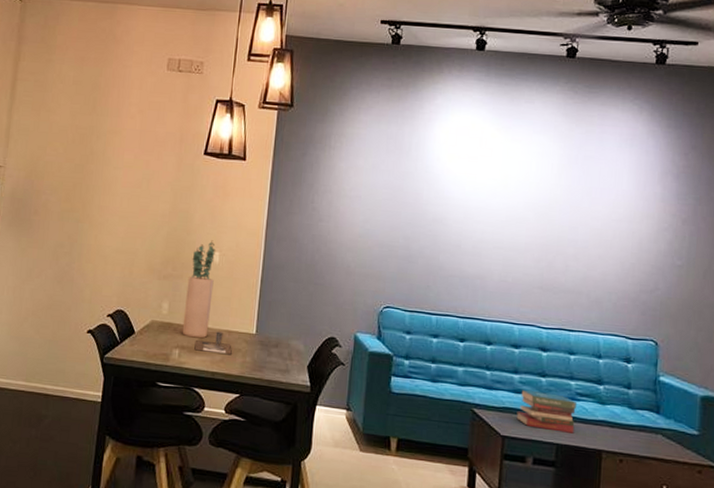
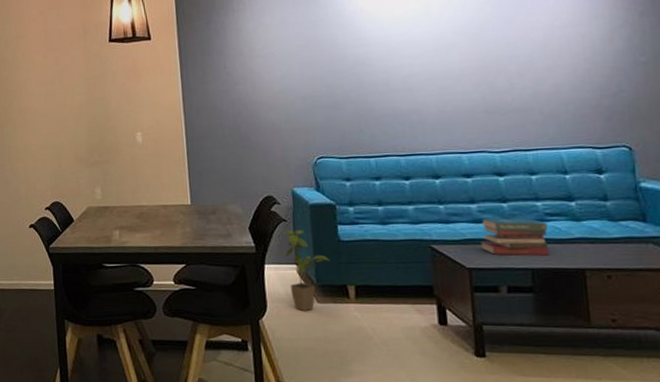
vase: present [182,240,215,339] -> none [115,122,144,217]
place setting: present [194,331,232,354] -> none [133,207,171,229]
house plant: none [336,374,379,459] -> present [282,230,330,312]

